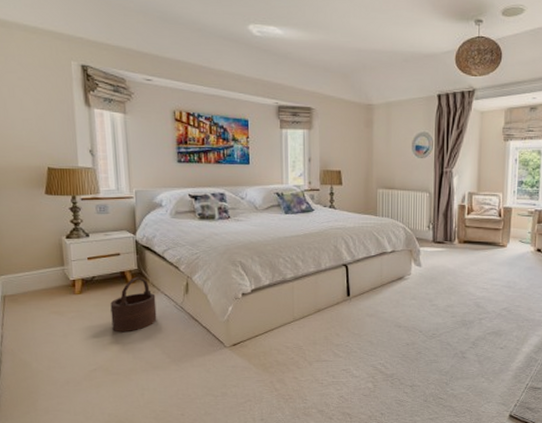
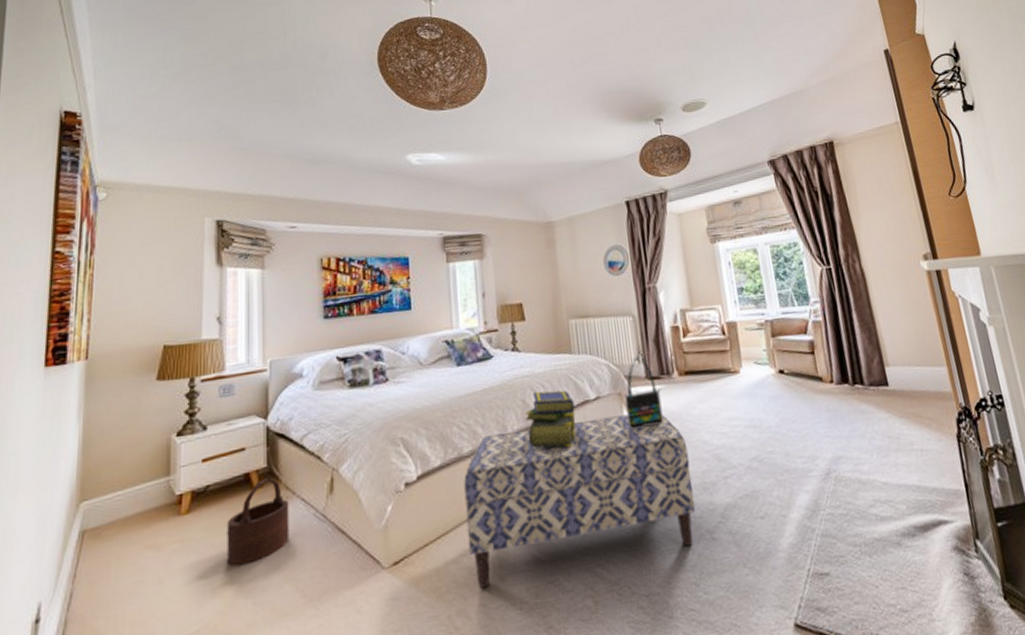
bench: none [286,266,456,368] -> present [464,414,696,588]
stack of books: none [335,241,375,284] -> present [524,390,576,448]
tote bag: none [413,224,443,277] -> present [622,355,664,429]

